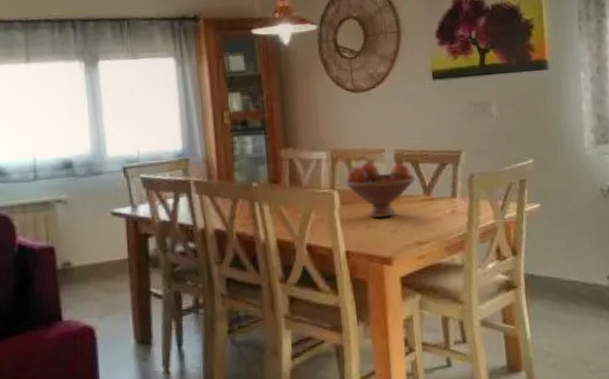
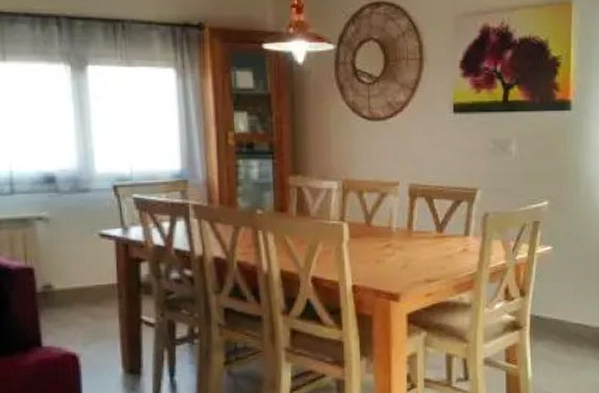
fruit bowl: present [345,162,415,219] -> none [356,195,429,254]

